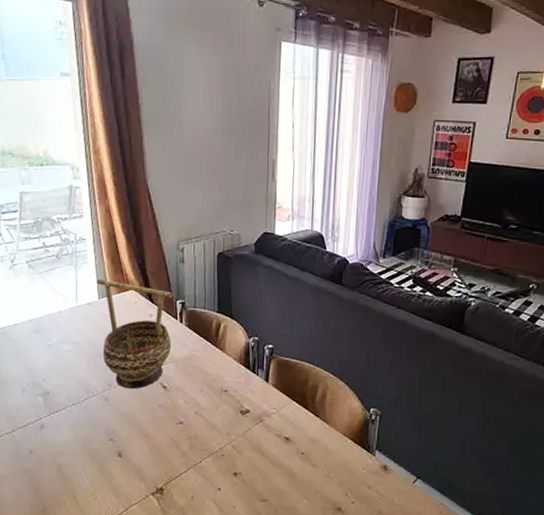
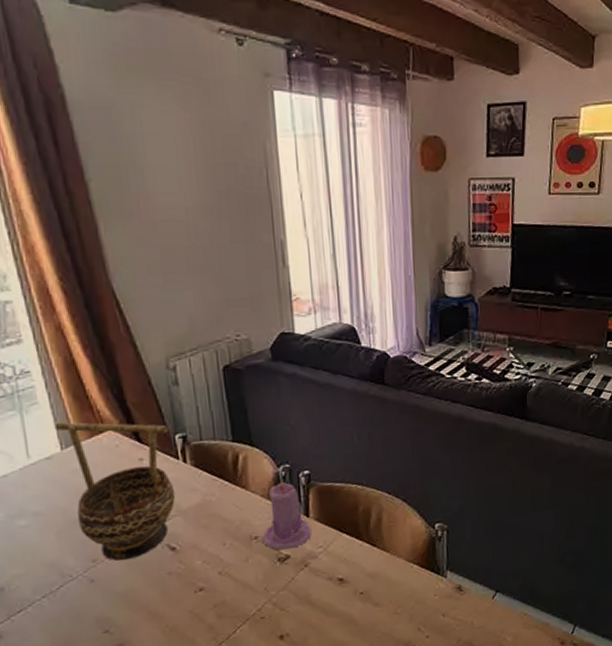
candle: none [230,349,269,405] -> present [261,480,312,551]

